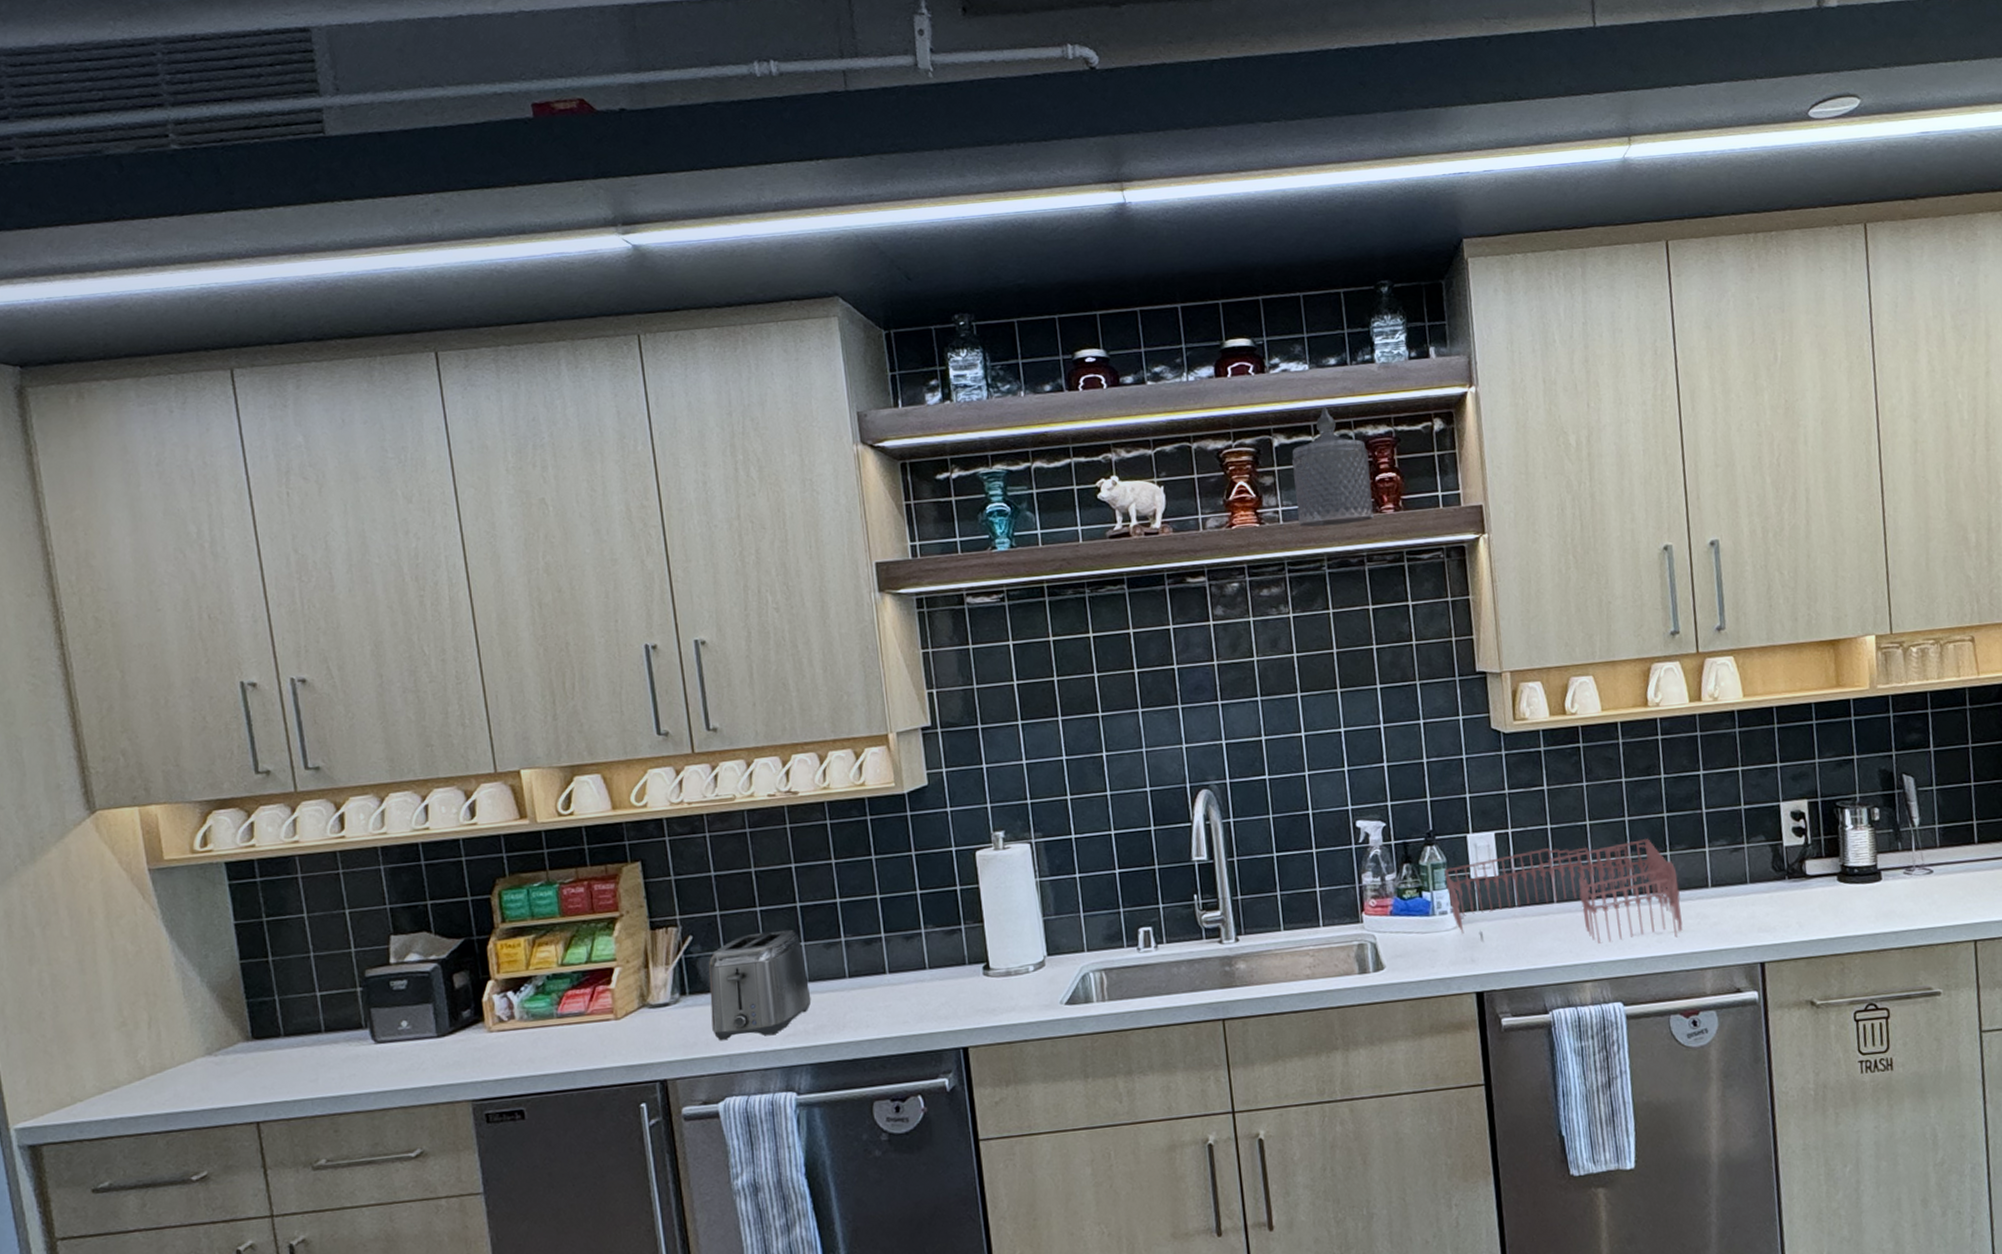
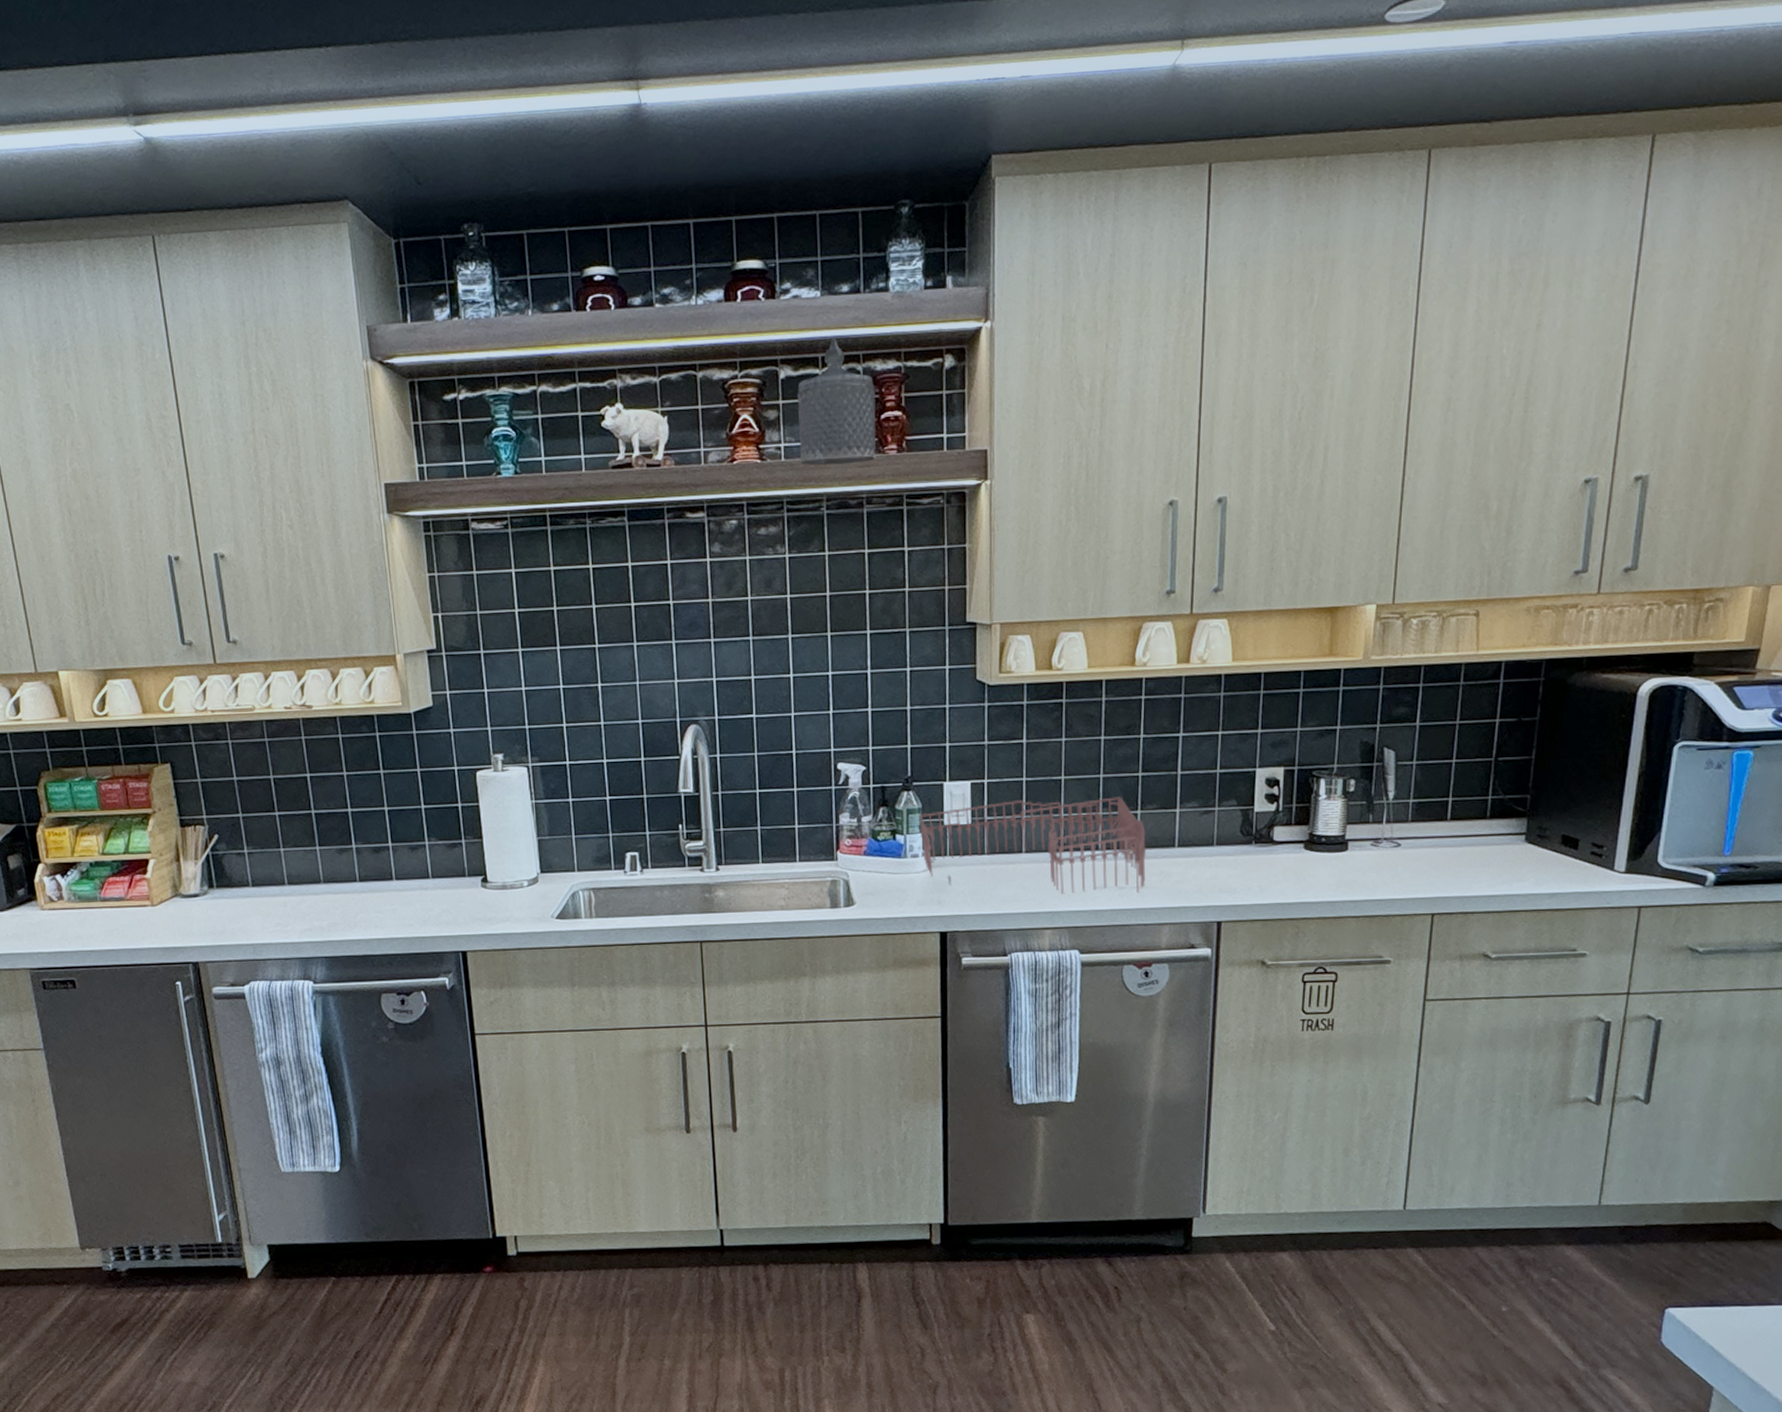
toaster: present [709,929,812,1040] -> none [233,834,326,930]

